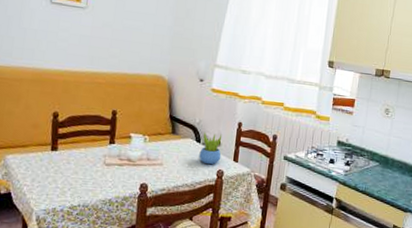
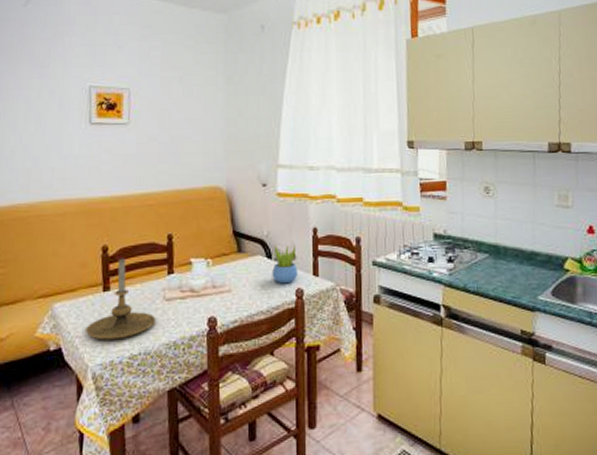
candle holder: none [33,124,96,192] -> present [86,258,156,340]

